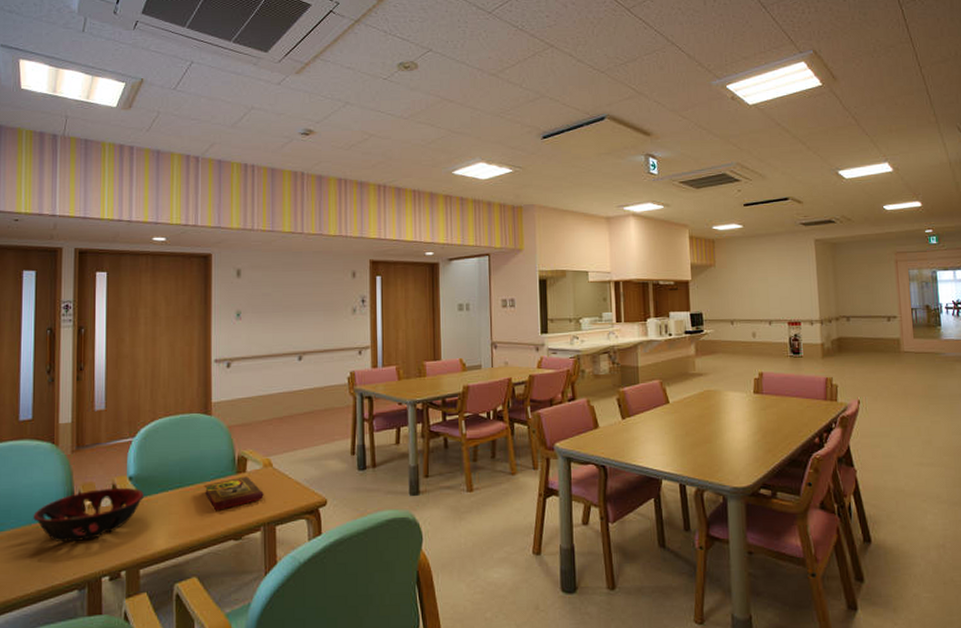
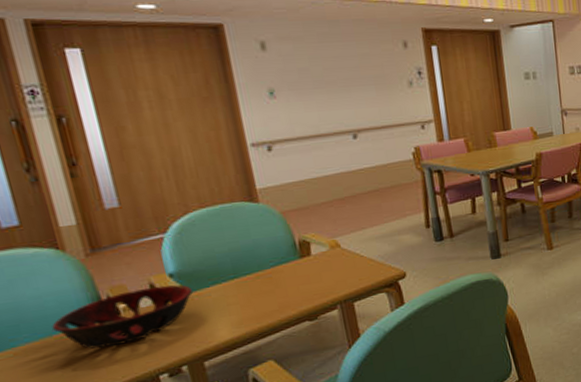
book: present [204,476,264,511] -> none [263,259,336,296]

